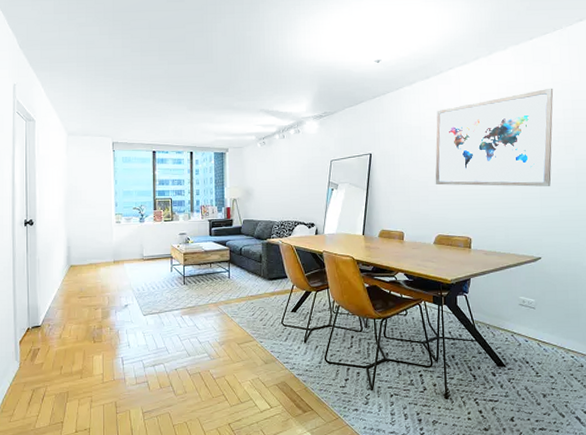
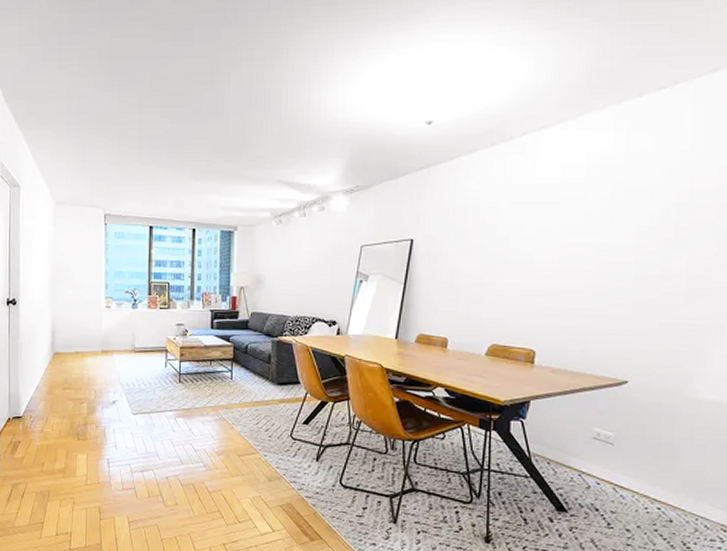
wall art: present [435,88,554,187] -> none [493,161,666,291]

